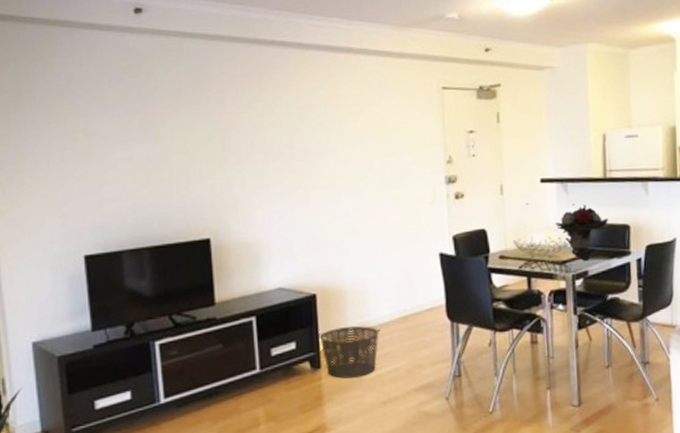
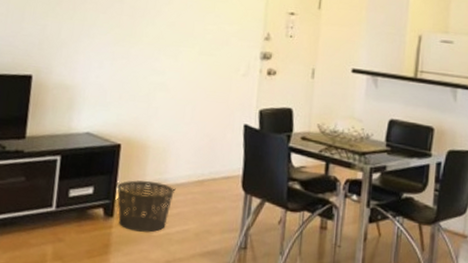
flower arrangement: present [526,203,608,262] -> none [335,90,413,157]

